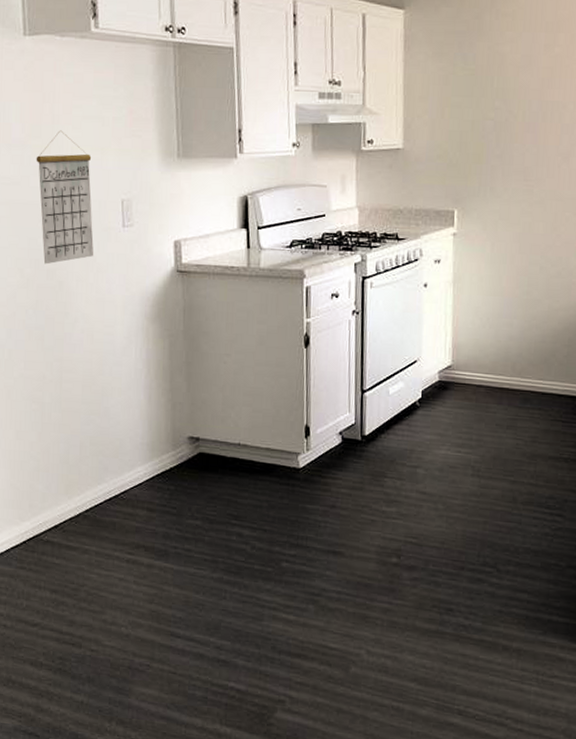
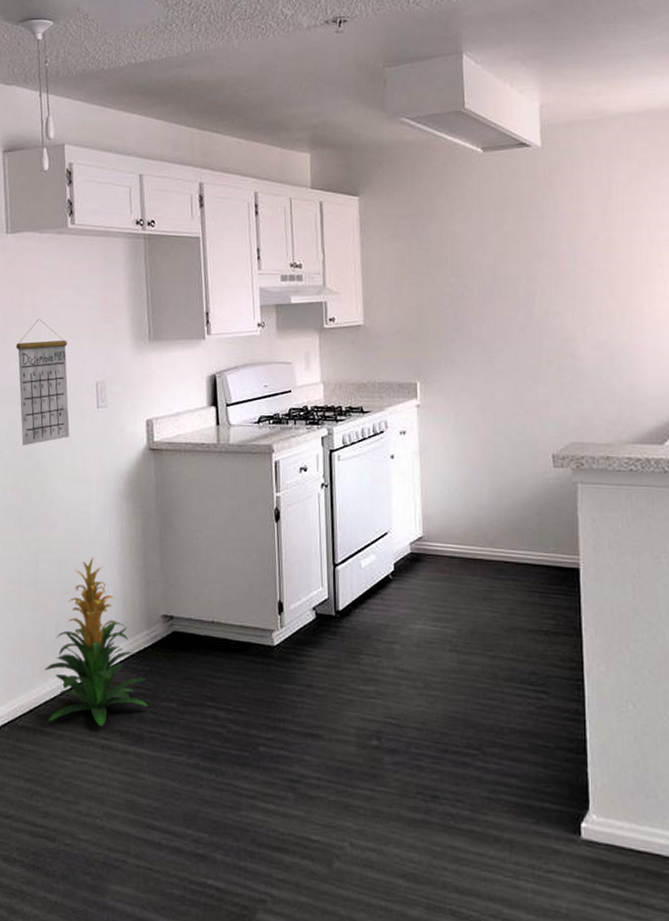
indoor plant: none [69,378,173,542] -> present [45,557,148,727]

